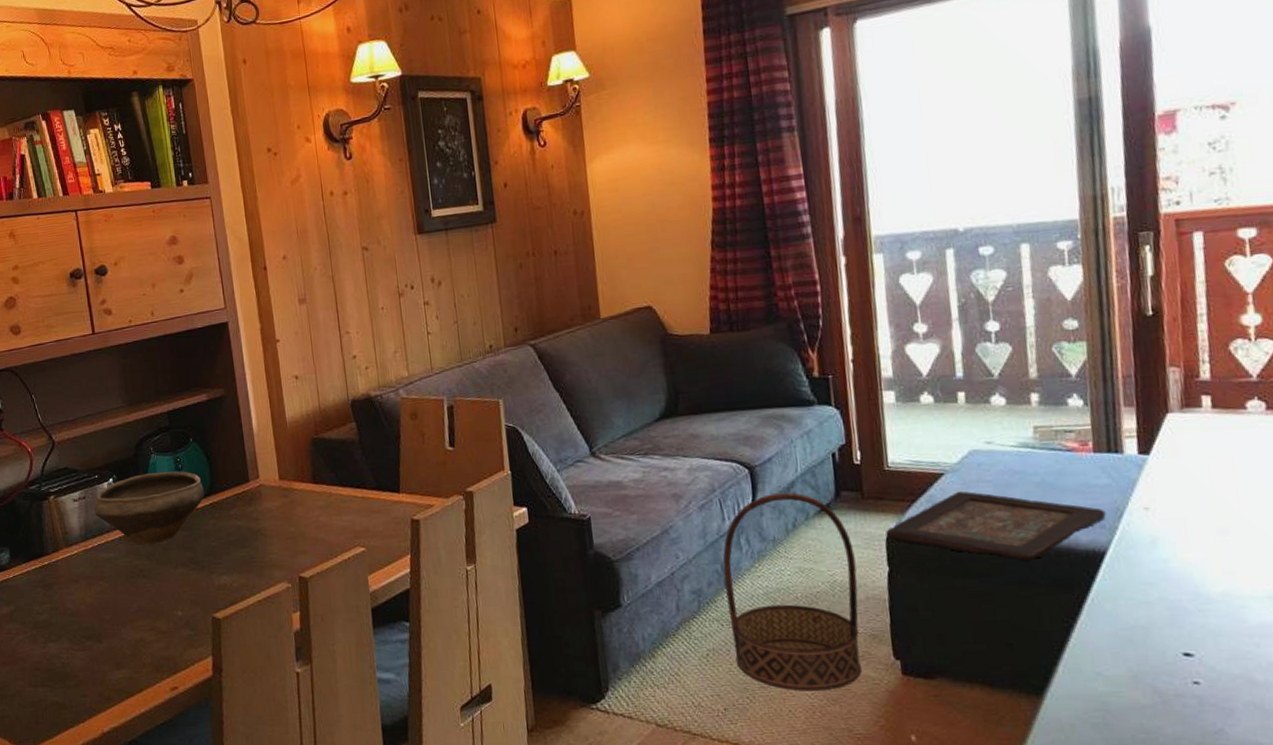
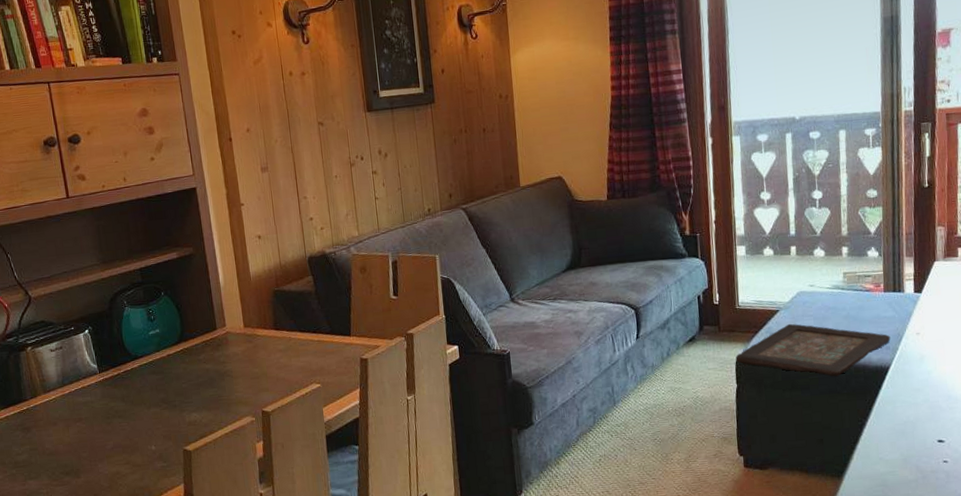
bowl: present [94,471,204,545] -> none [70,321,175,389]
basket: present [722,492,862,691] -> none [613,328,716,484]

